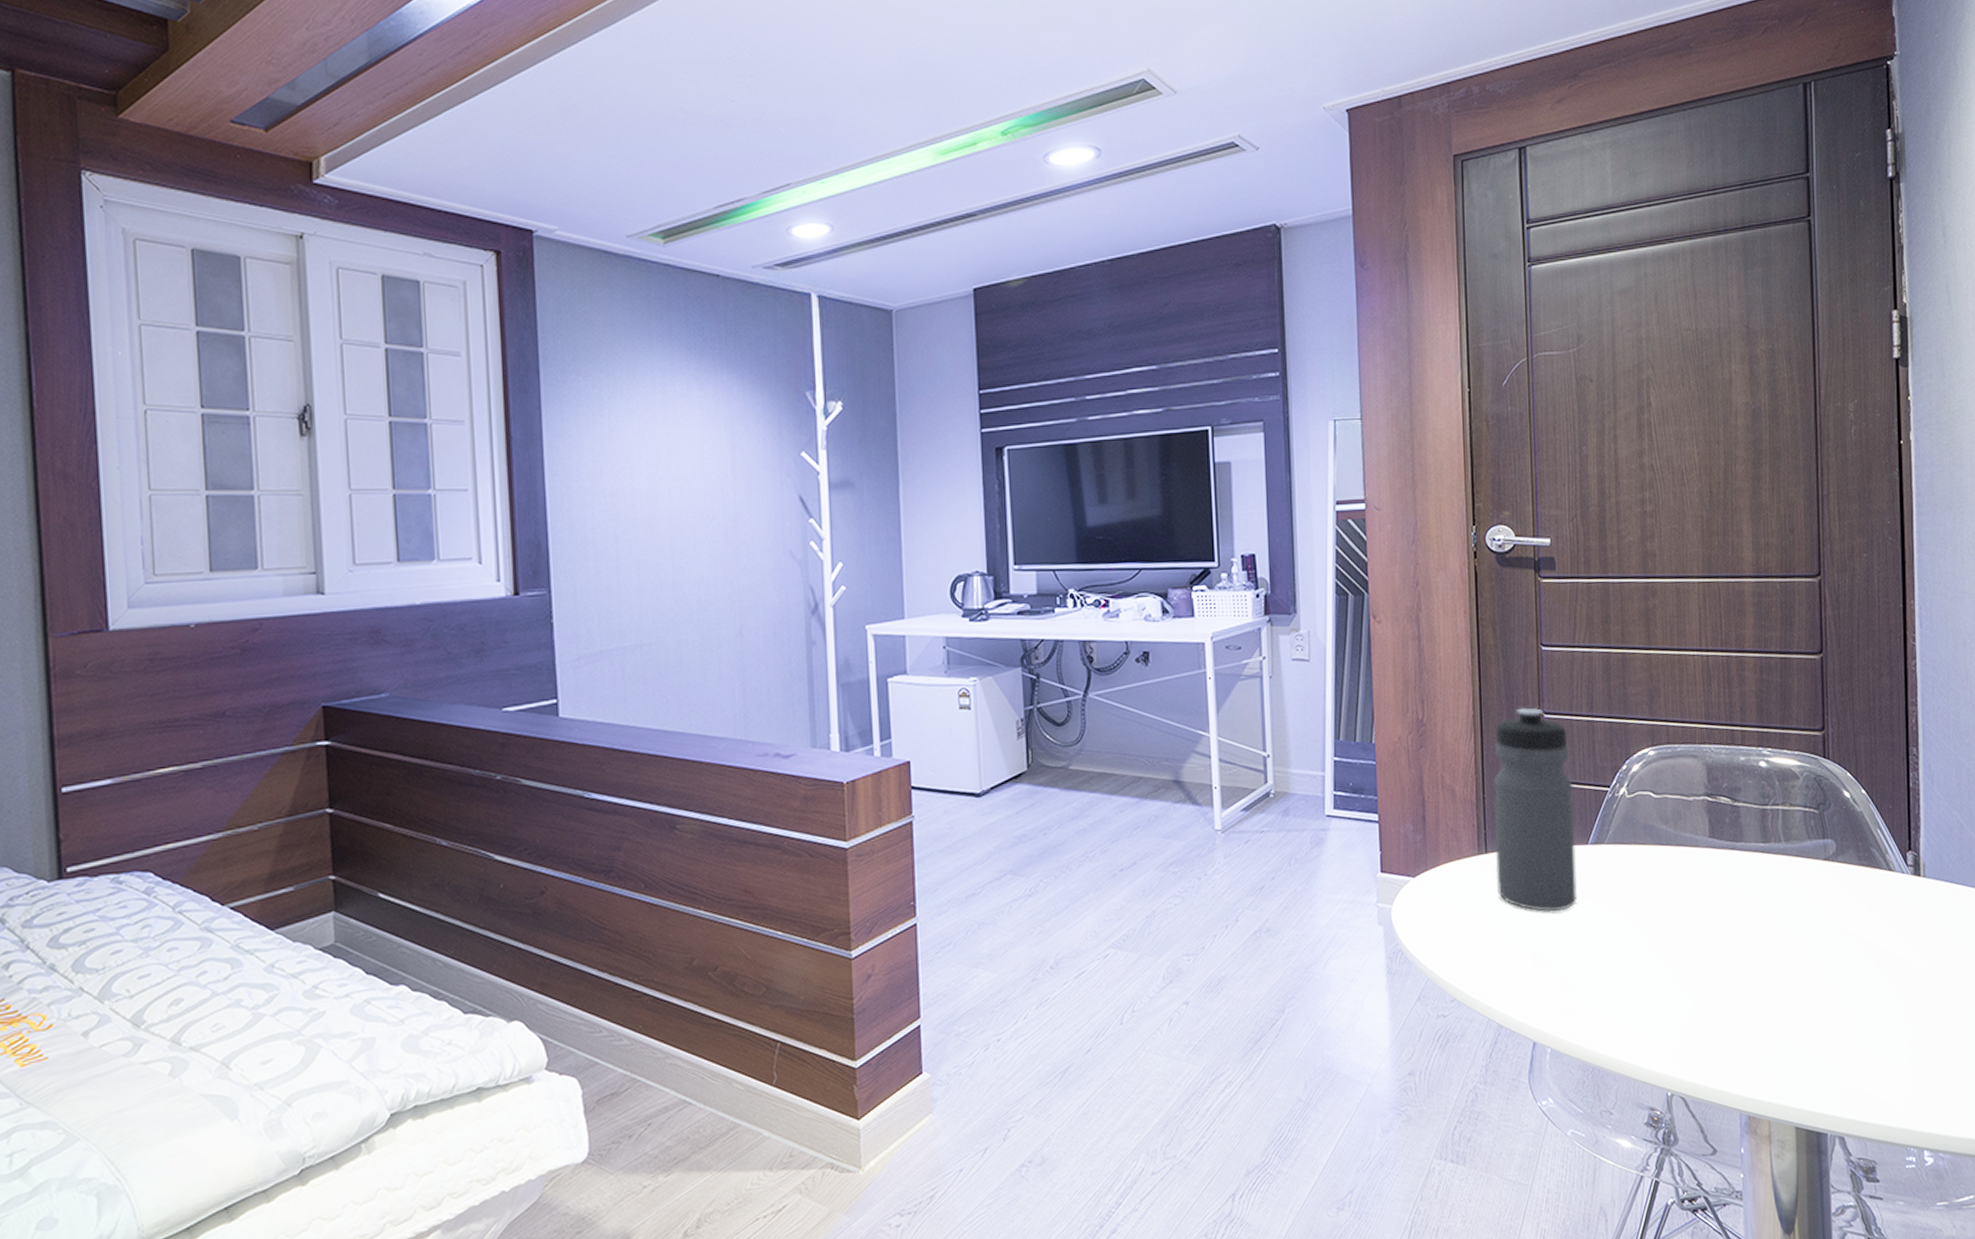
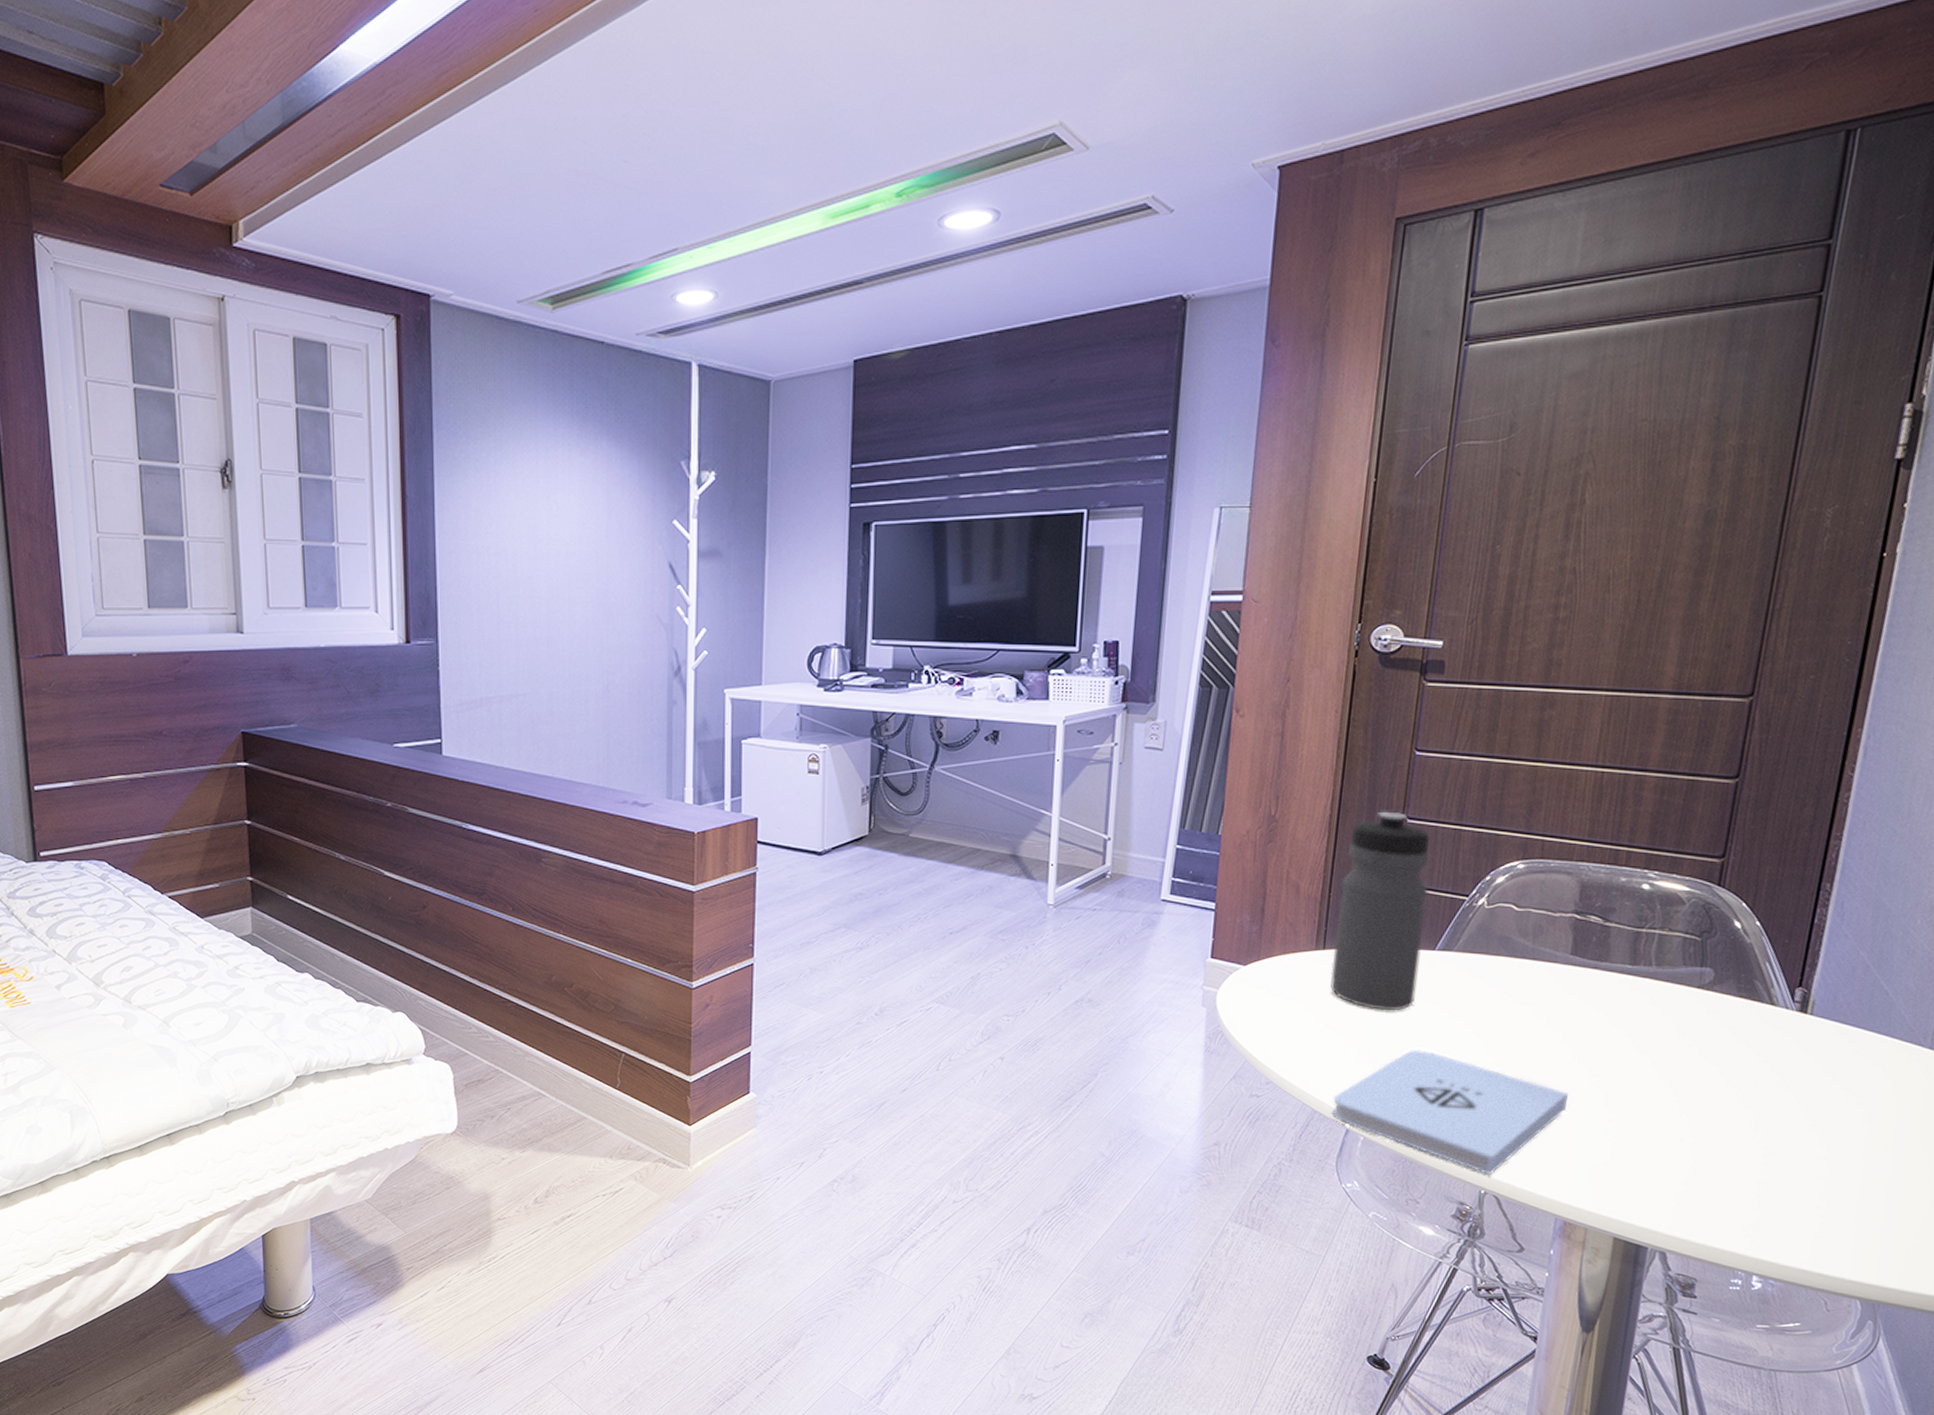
notepad: none [1516,948,1730,1076] -> present [1331,1048,1568,1176]

